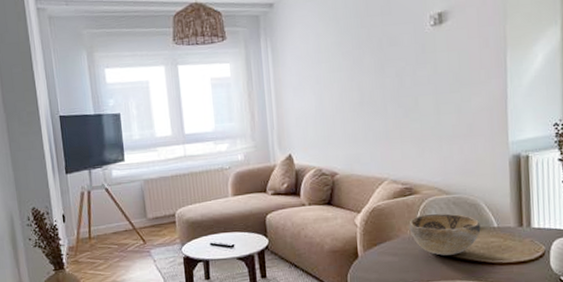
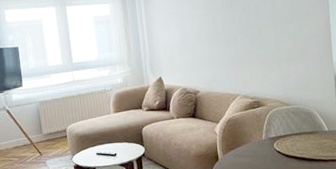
decorative bowl: present [409,213,481,256] -> none [258,121,315,156]

